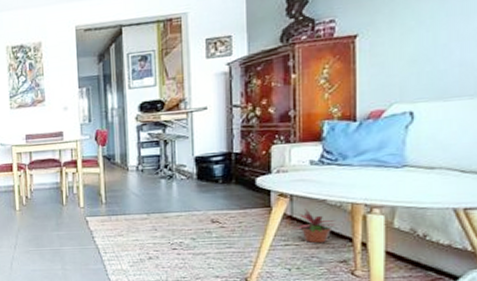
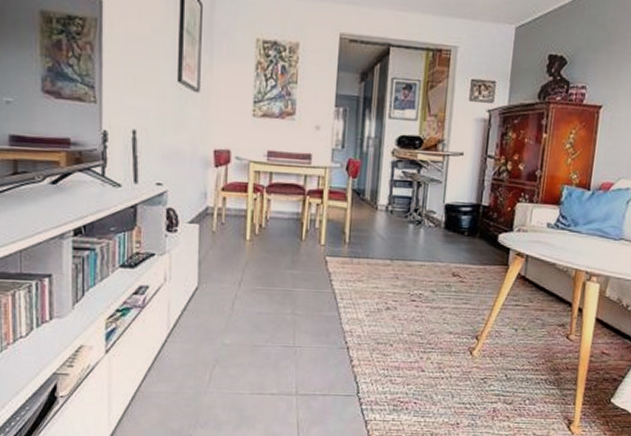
potted plant: present [292,209,336,244] -> none [523,271,561,306]

